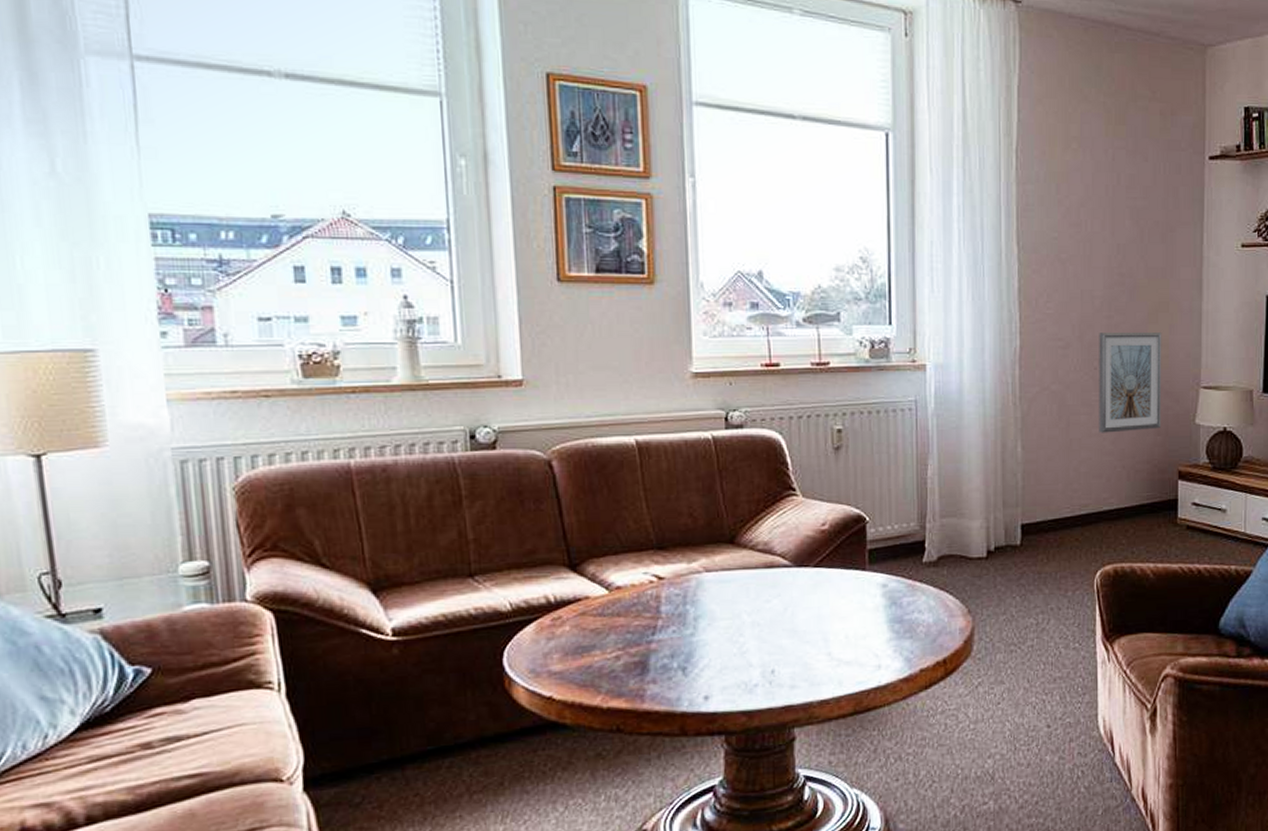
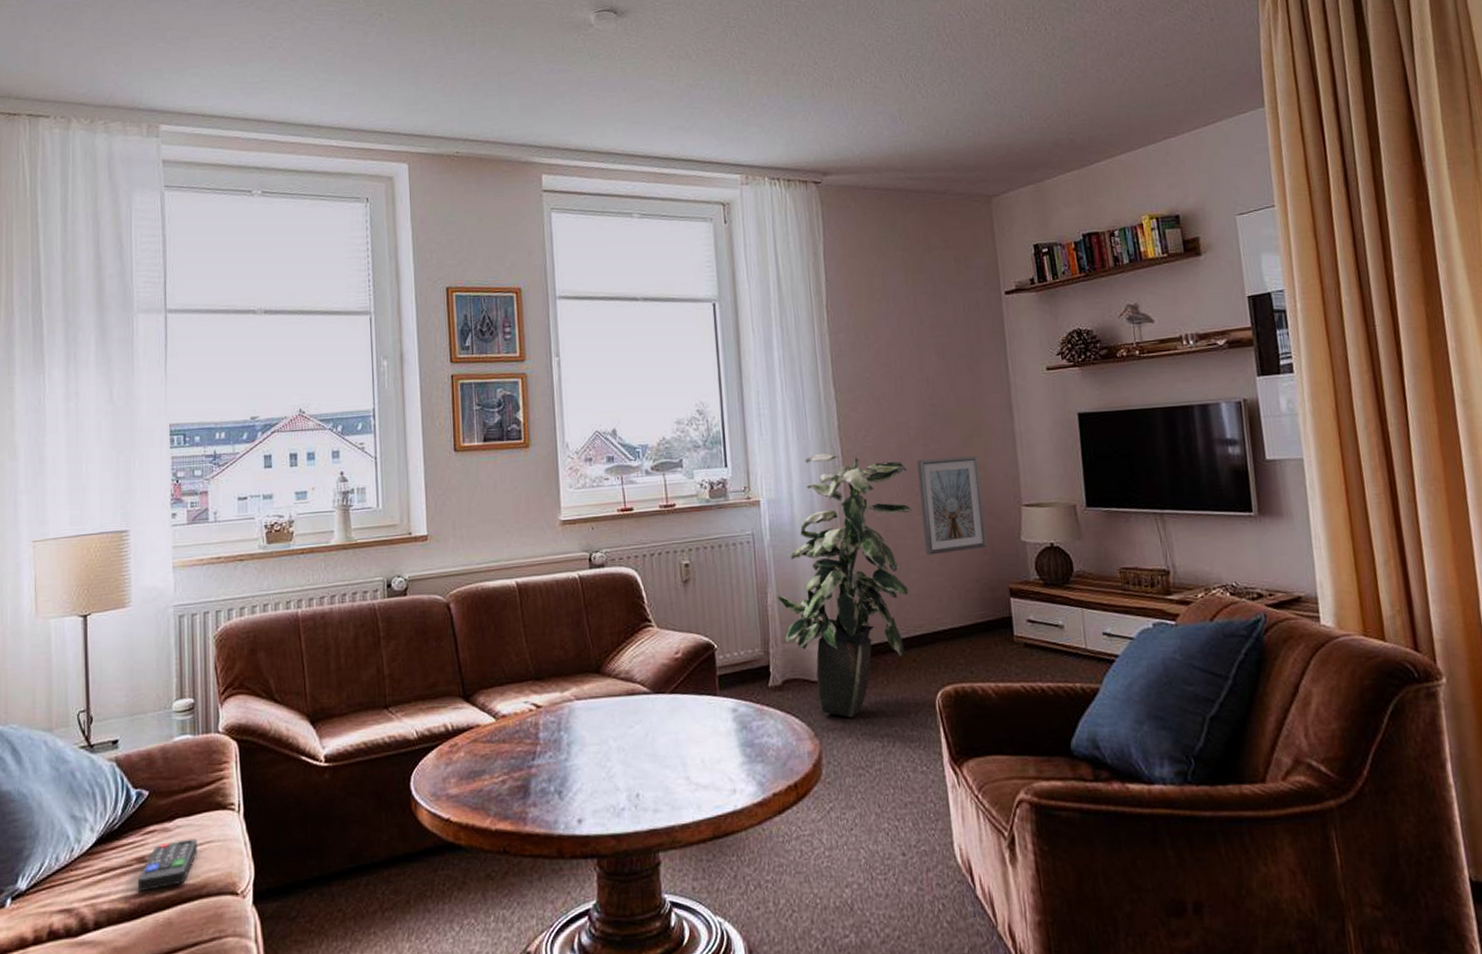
remote control: none [143,721,225,781] -> present [137,838,197,891]
indoor plant: none [937,317,1089,595] -> present [776,453,912,718]

